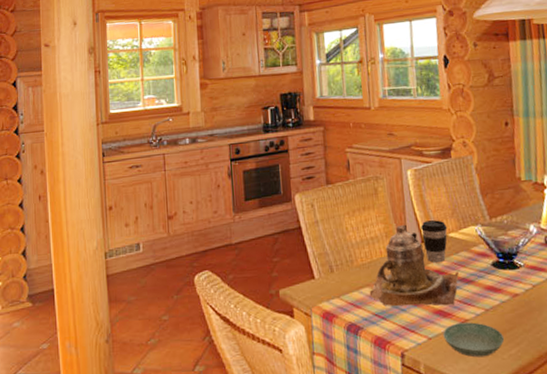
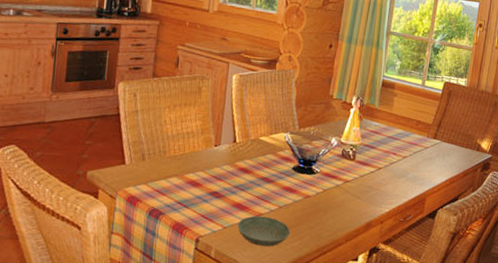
teapot: present [369,224,460,307] -> none [176,124,263,200]
coffee cup: present [421,220,448,263] -> none [235,123,260,161]

